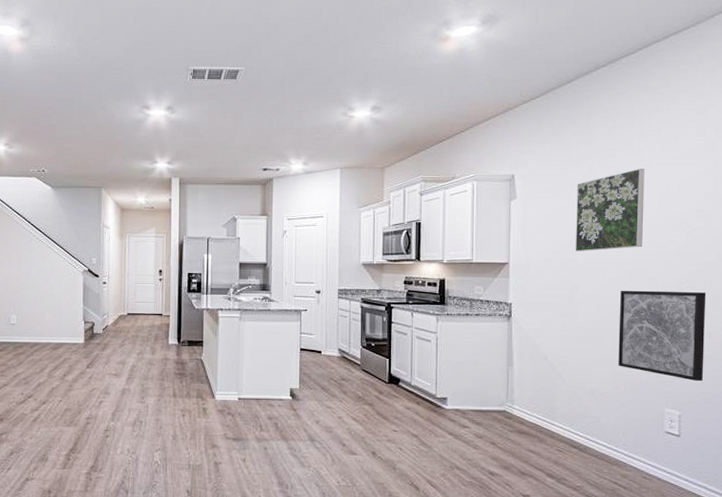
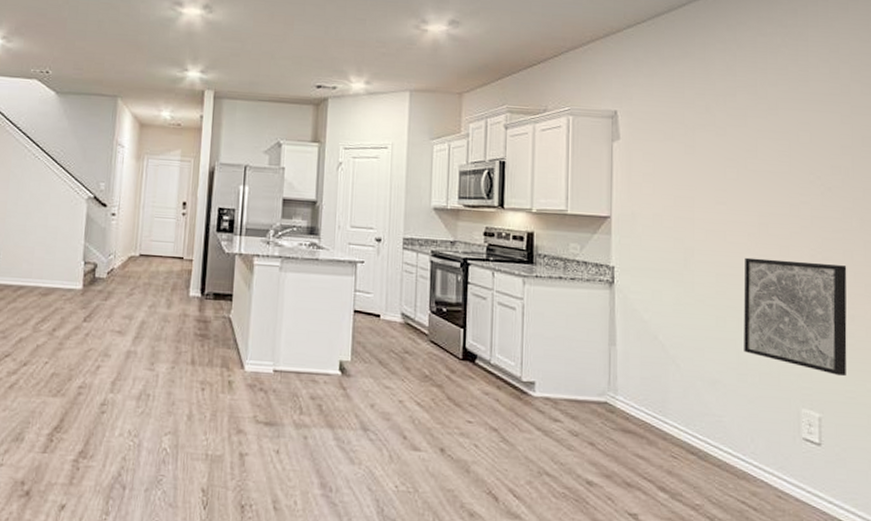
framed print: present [575,169,645,252] -> none [689,112,771,208]

